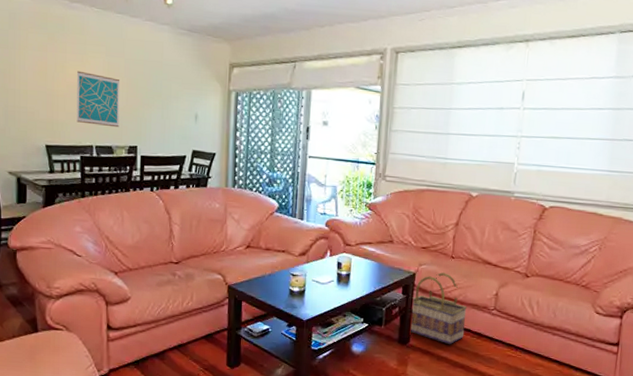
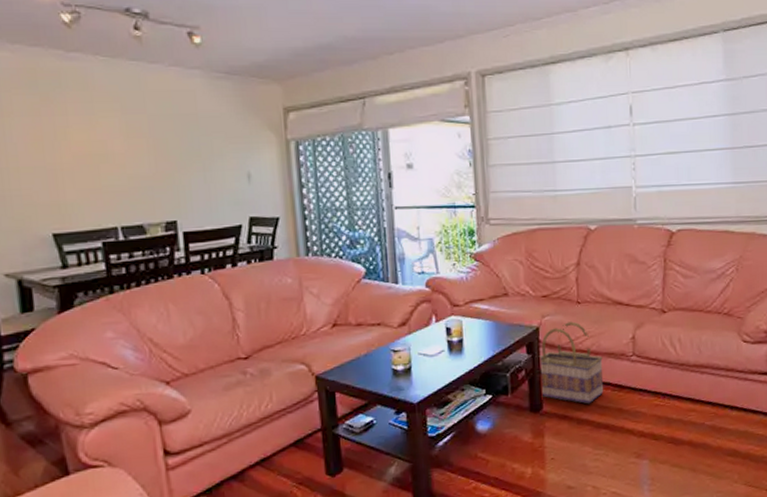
wall art: present [76,70,120,128] -> none [85,135,150,201]

